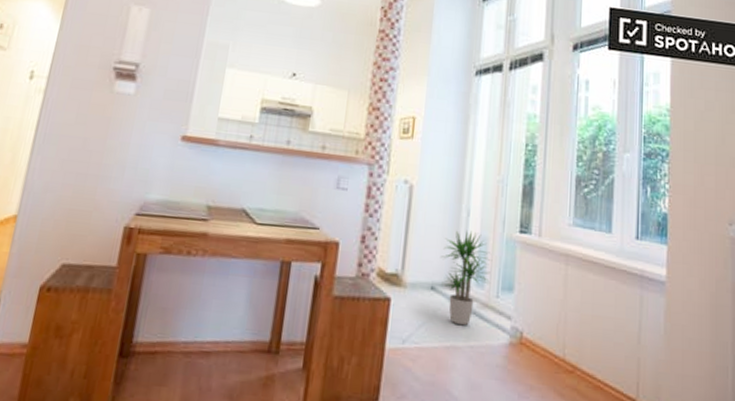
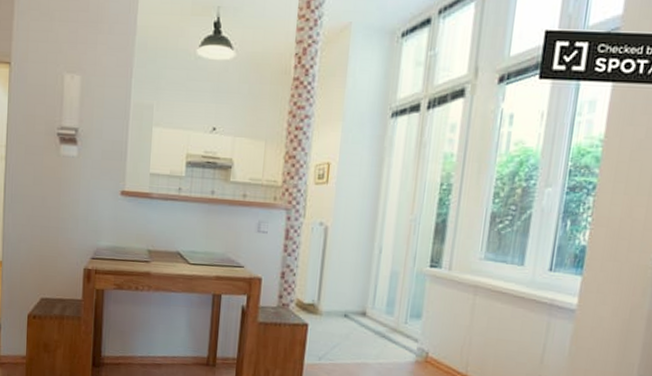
potted plant: present [441,230,490,326] -> none [354,265,401,347]

